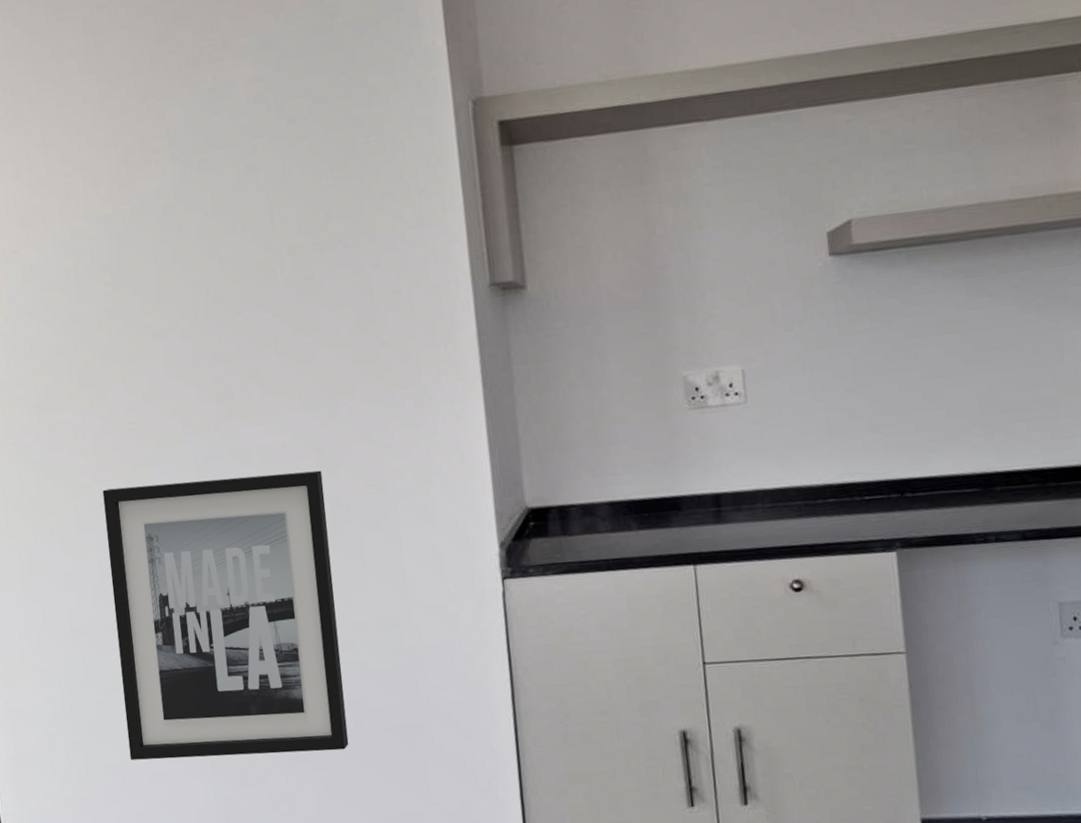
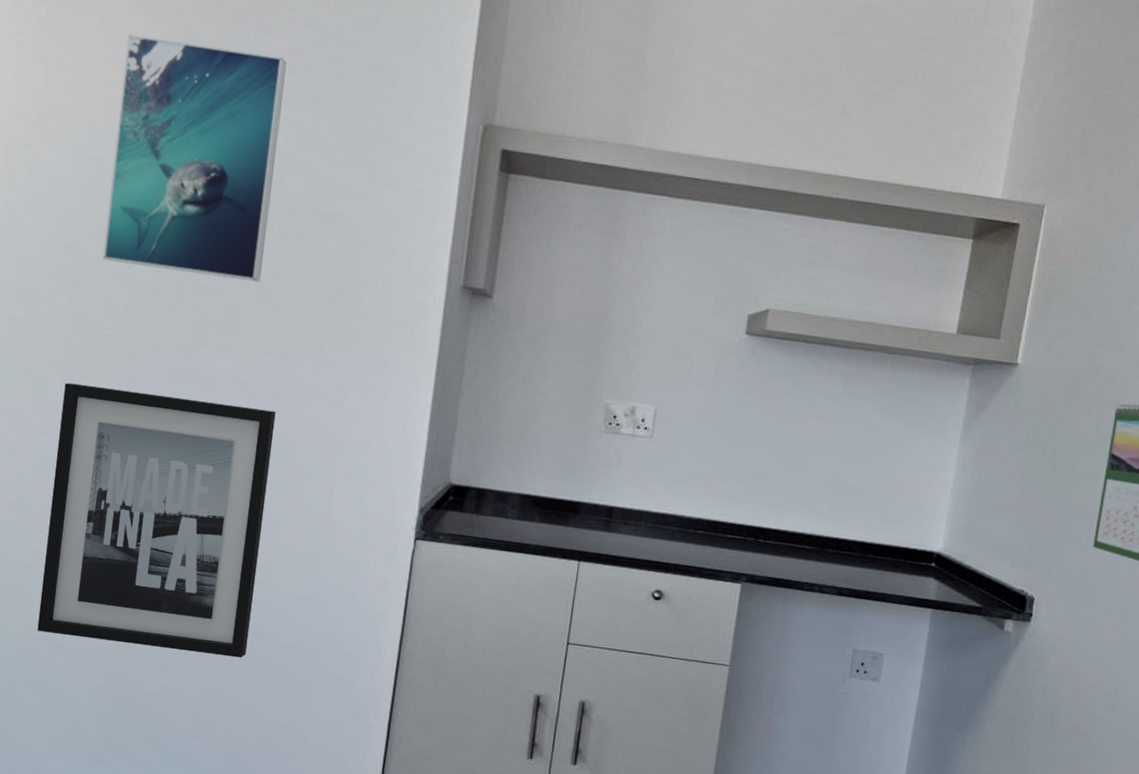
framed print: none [87,88,274,352] -> present [102,34,287,283]

